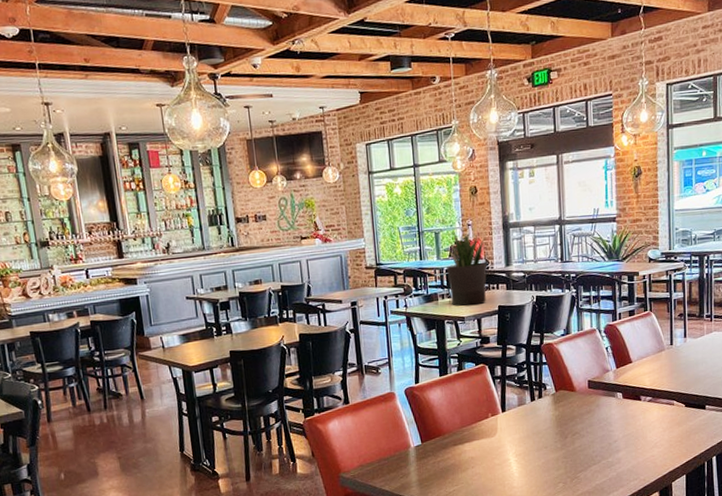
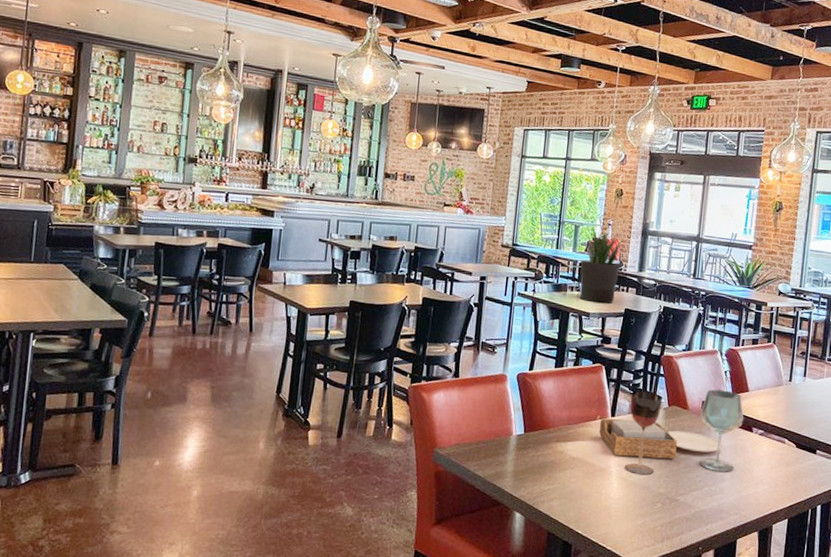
napkin holder: none [492,408,571,448] -> present [599,418,678,459]
wineglass: none [517,381,551,461] -> present [625,391,662,475]
plate: none [558,411,614,430] -> present [667,430,723,453]
wine glass: none [588,365,631,444] -> present [699,389,744,472]

